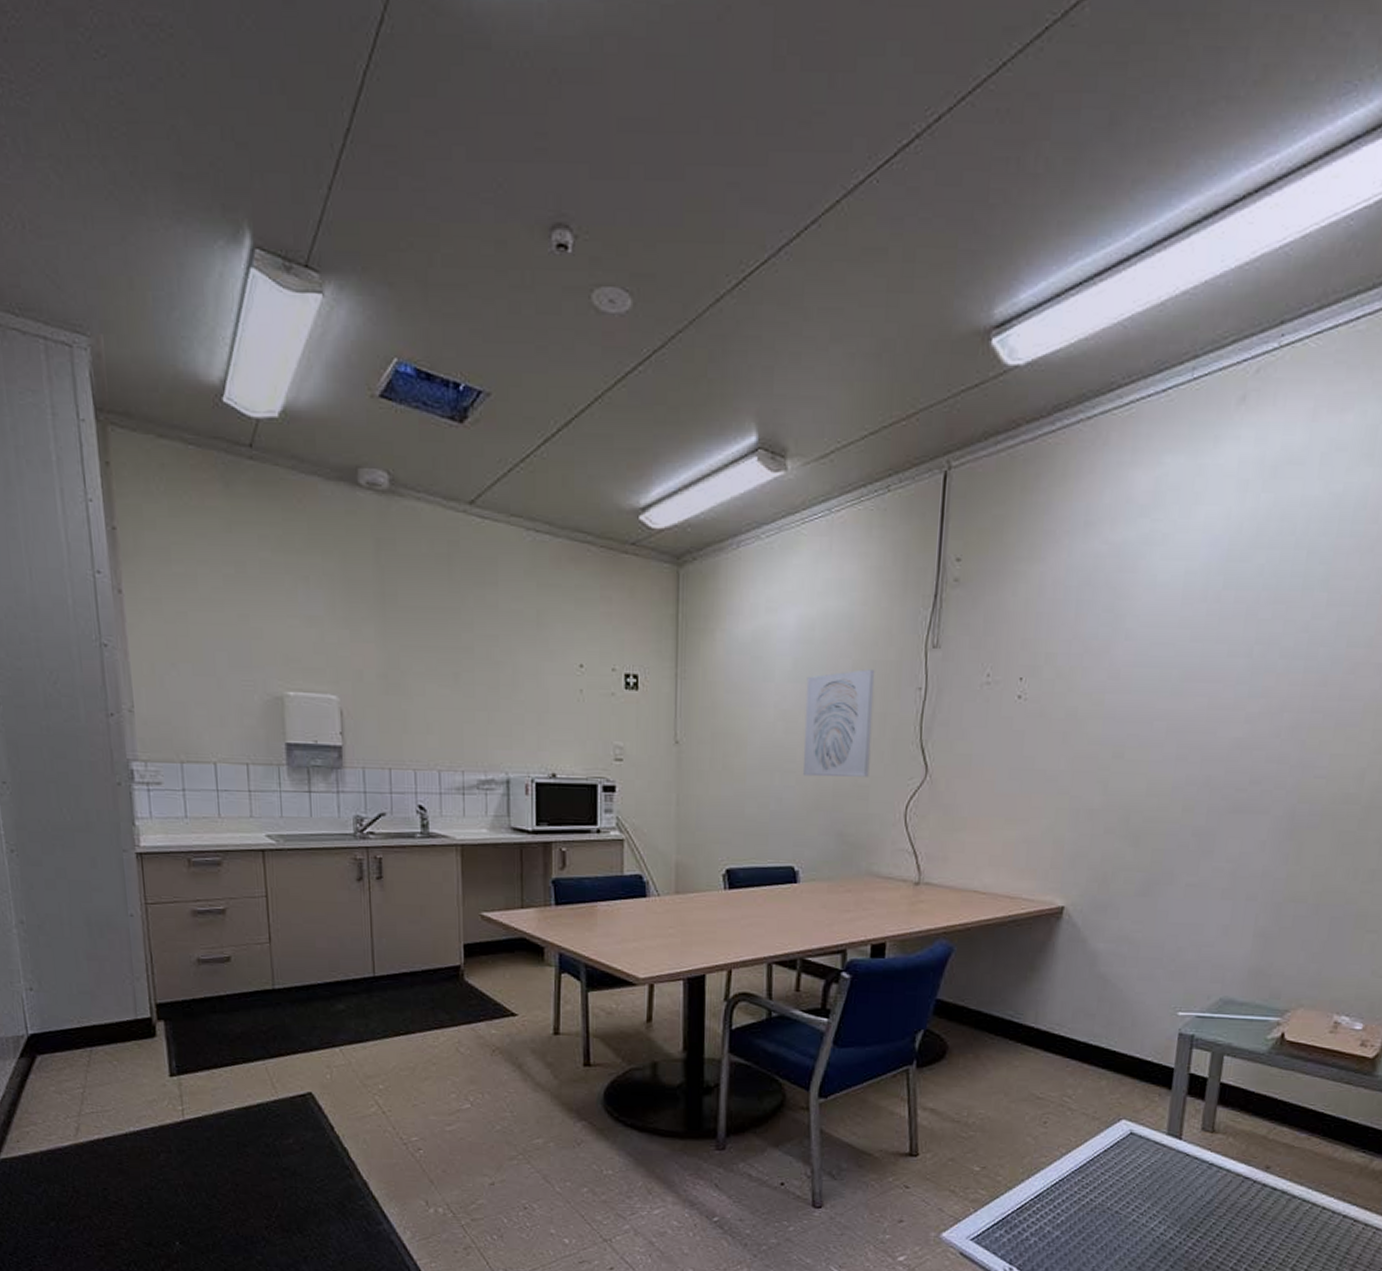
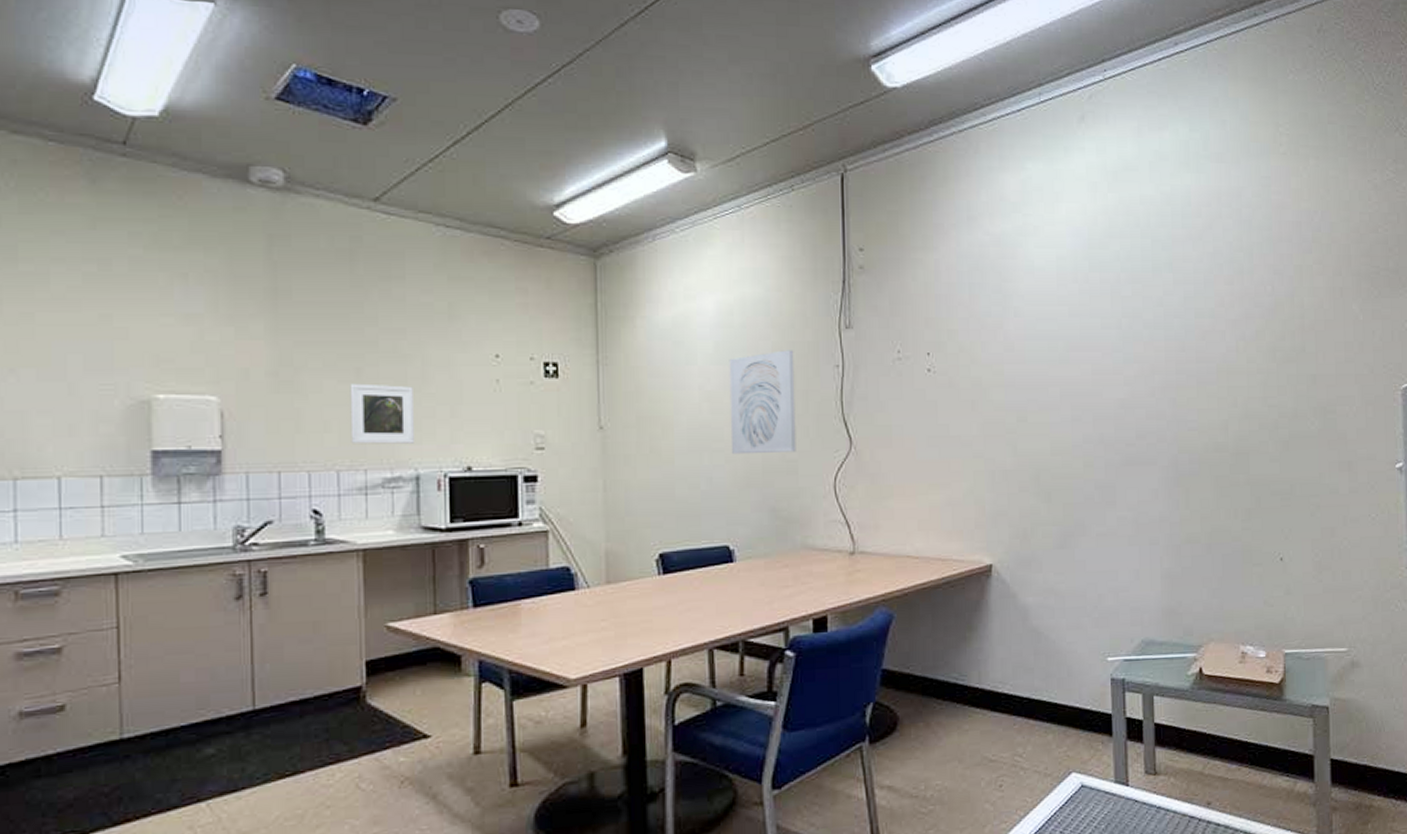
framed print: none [449,688,505,749] -> present [350,383,414,445]

